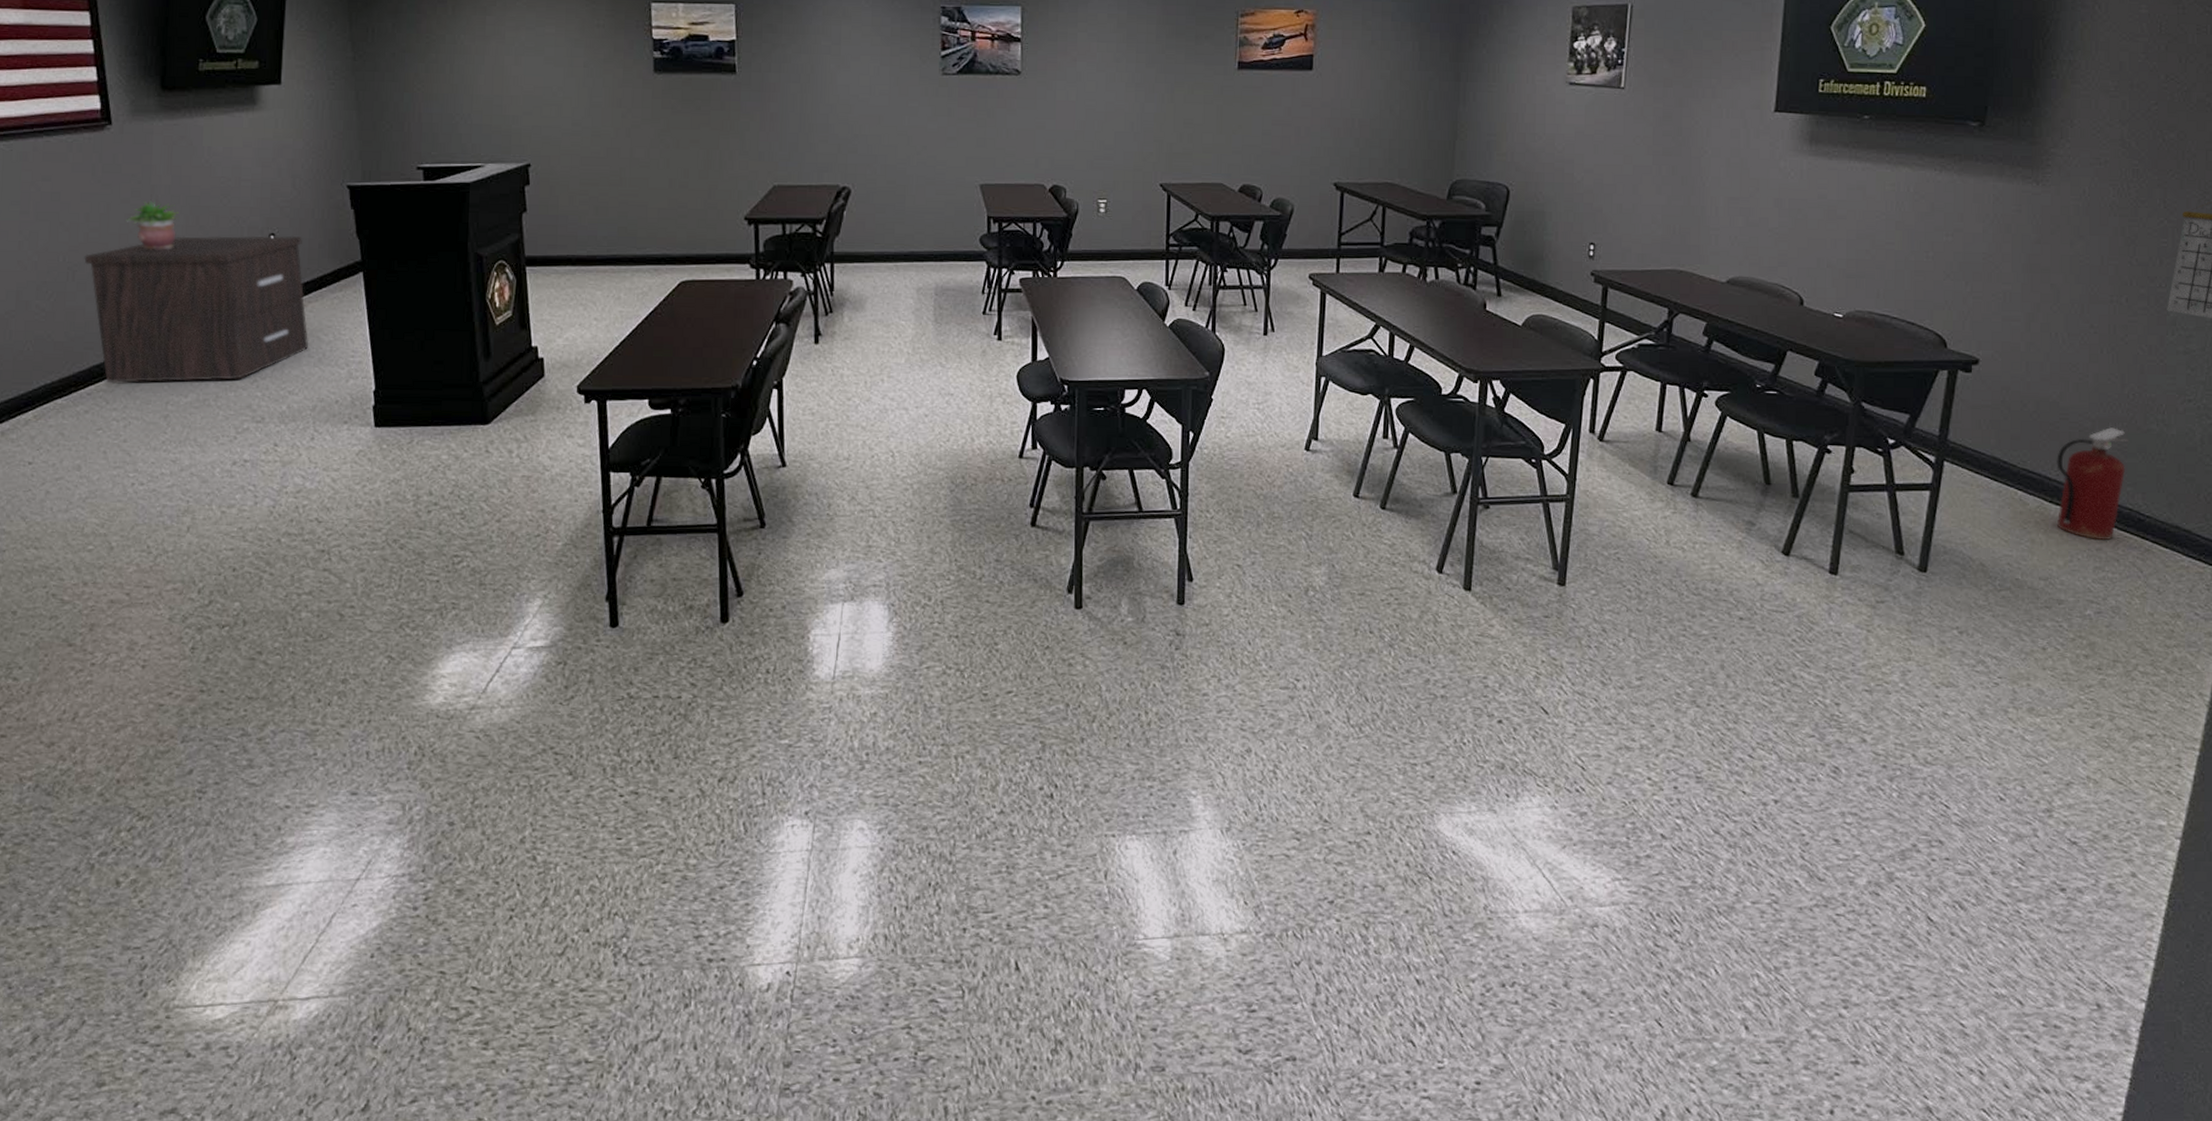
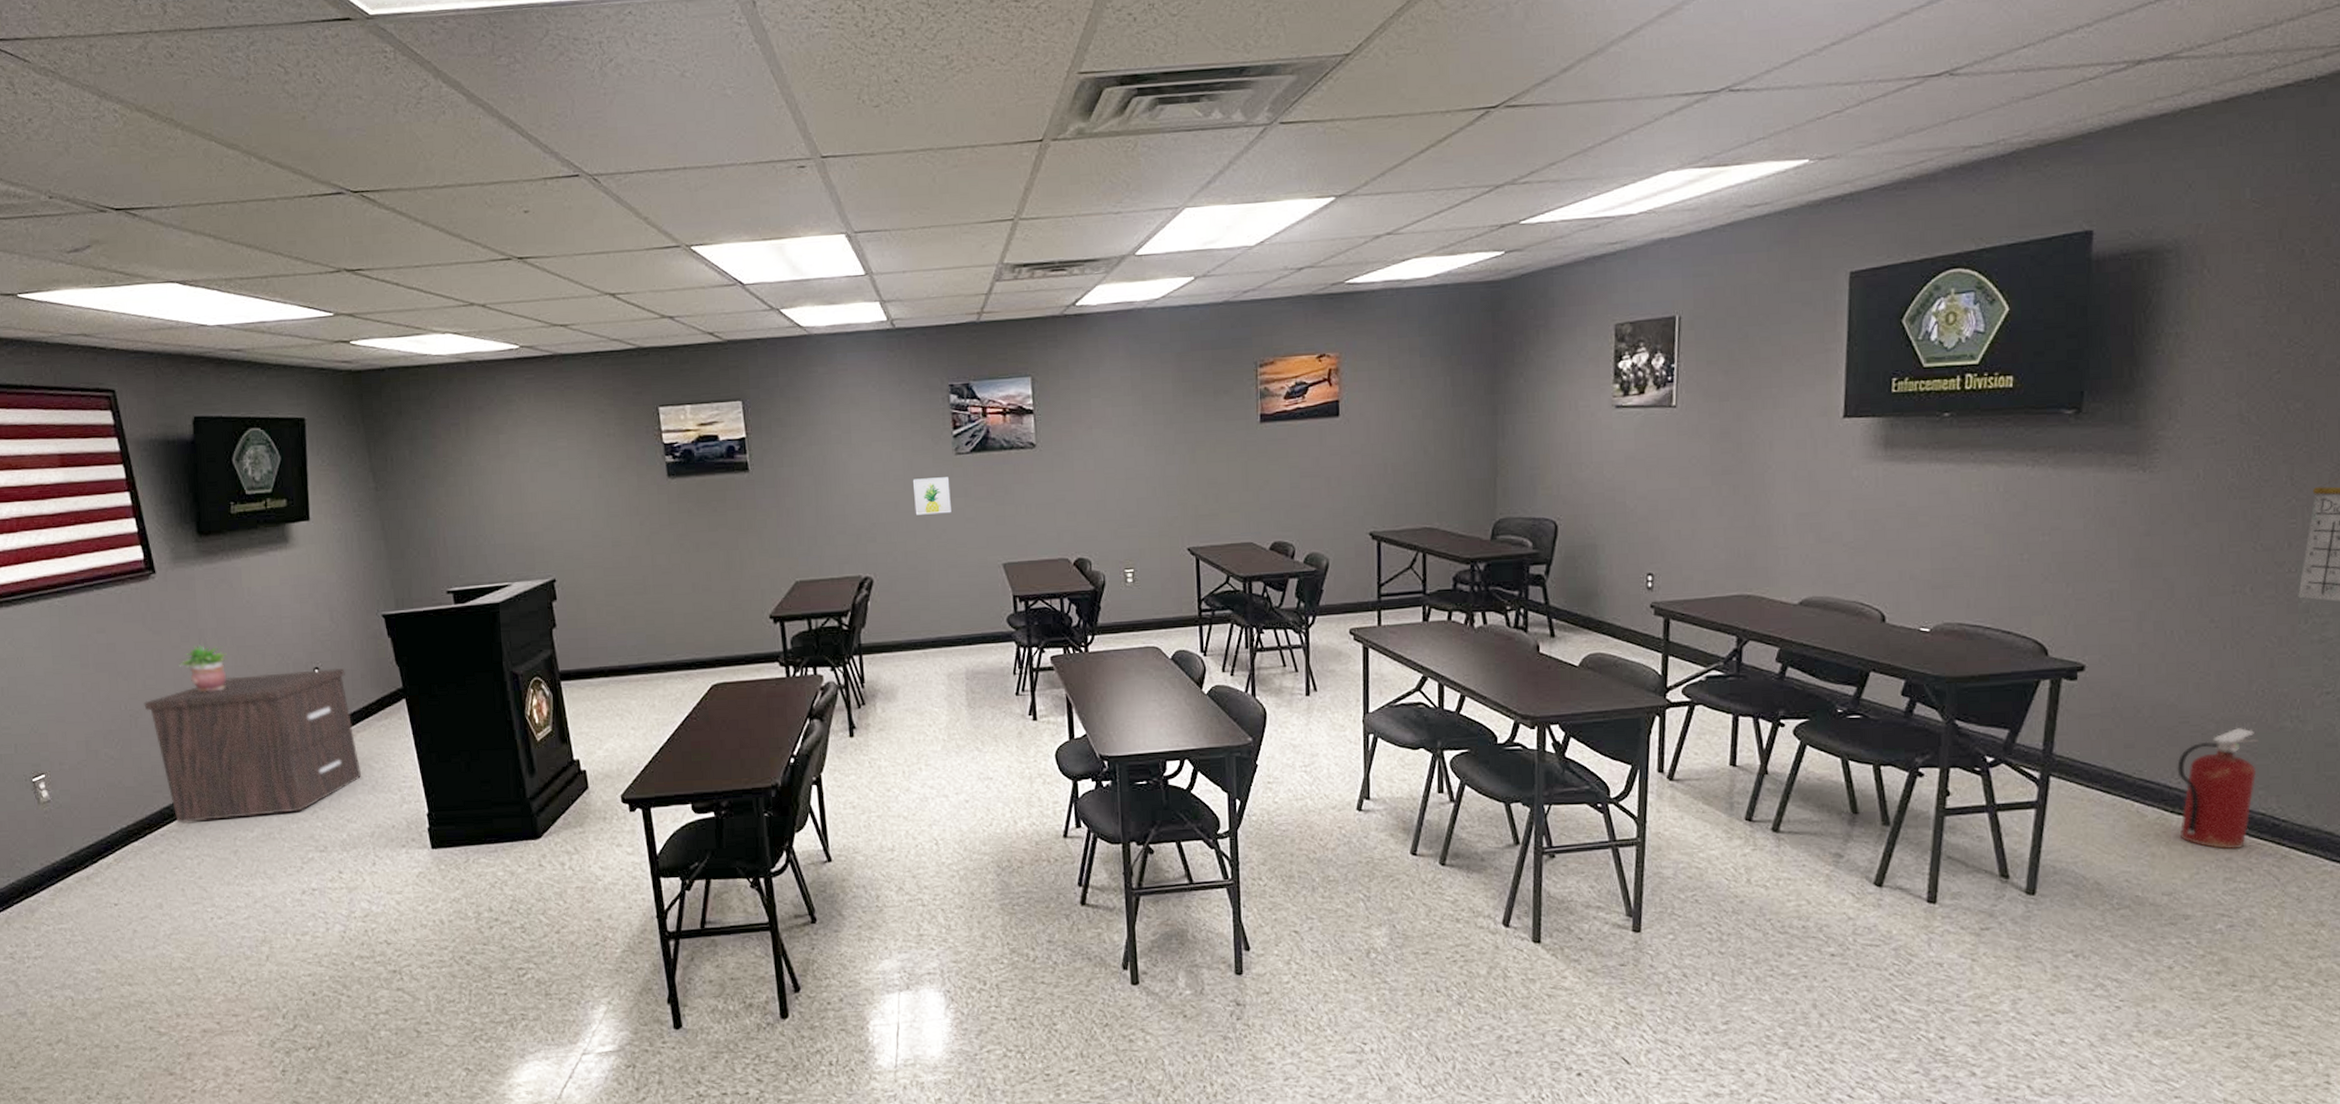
wall art: none [897,95,934,131] -> present [912,477,951,515]

